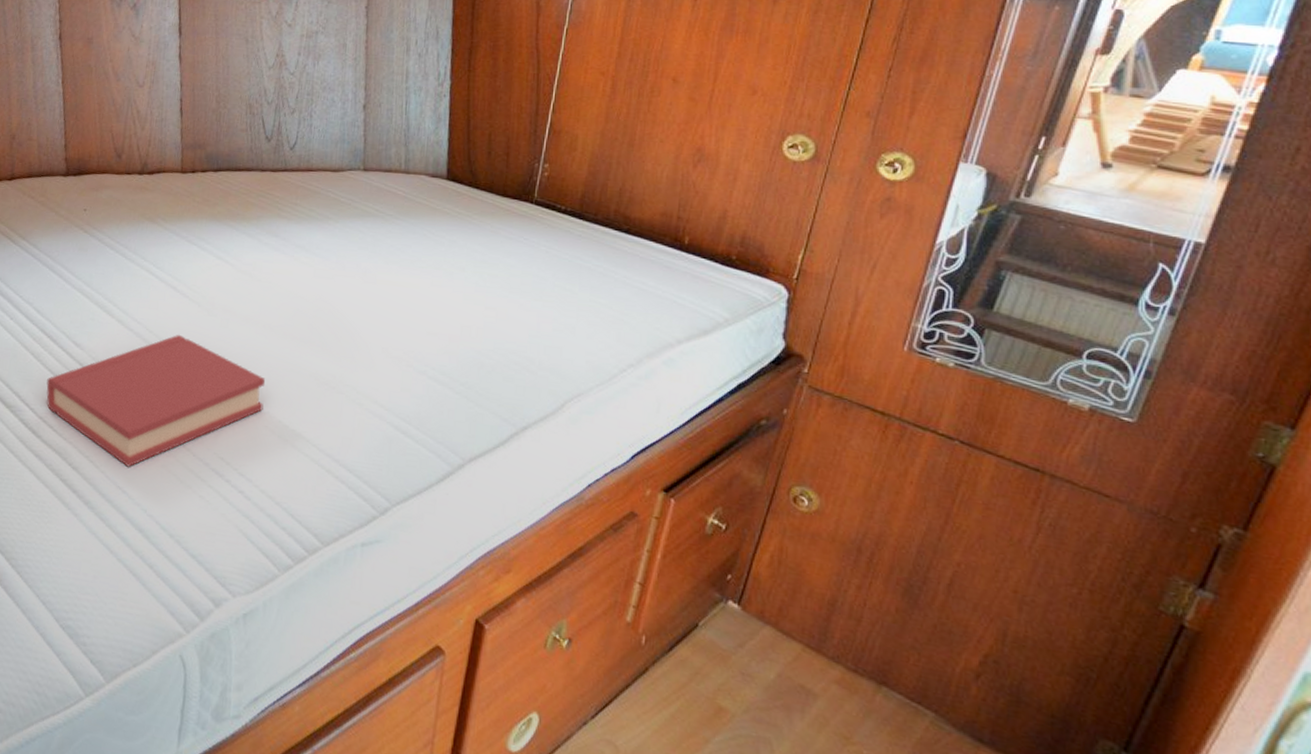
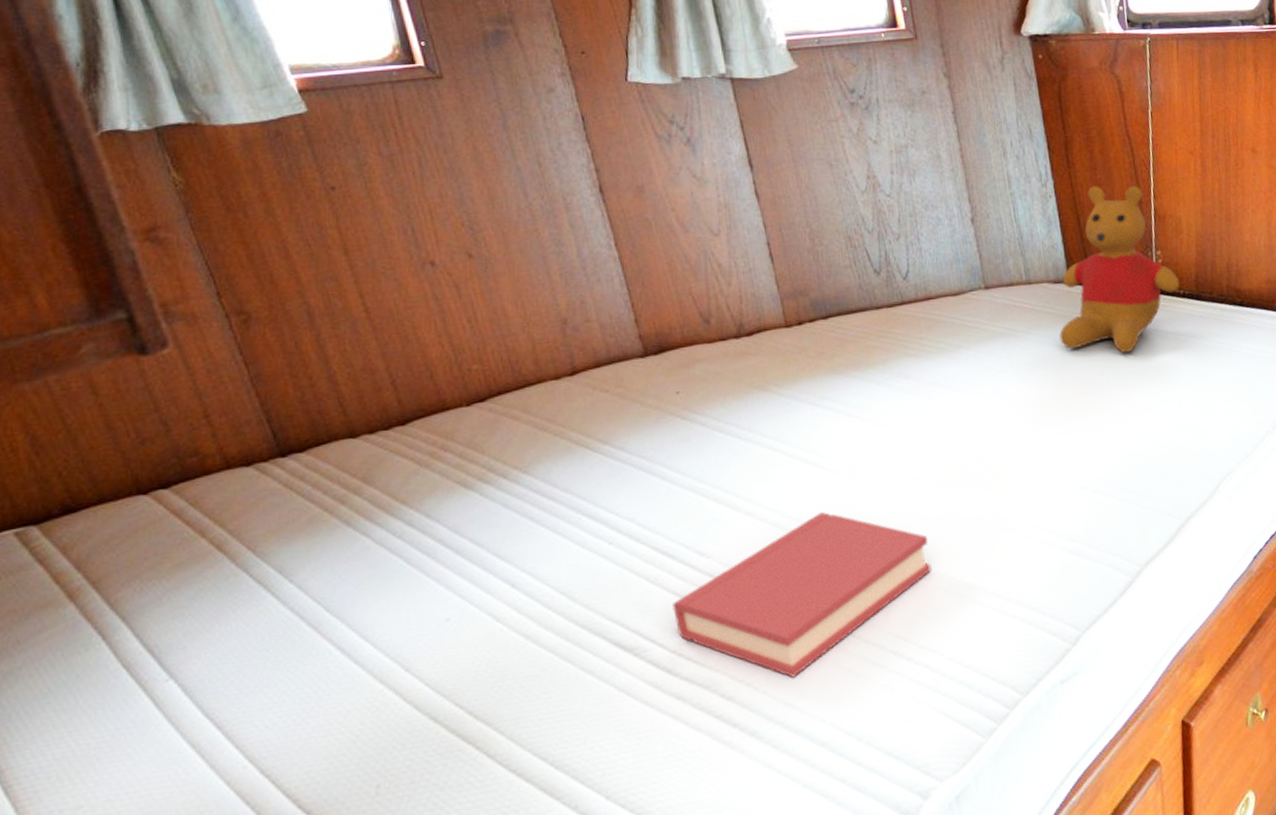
teddy bear: none [426,92,564,256] -> present [1059,185,1180,353]

